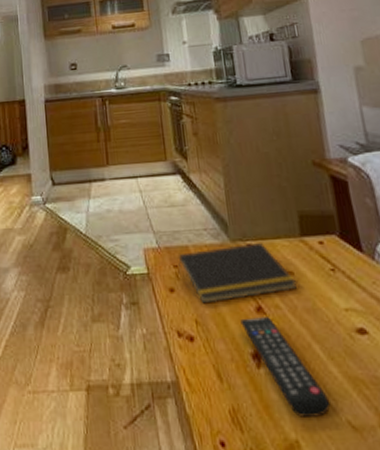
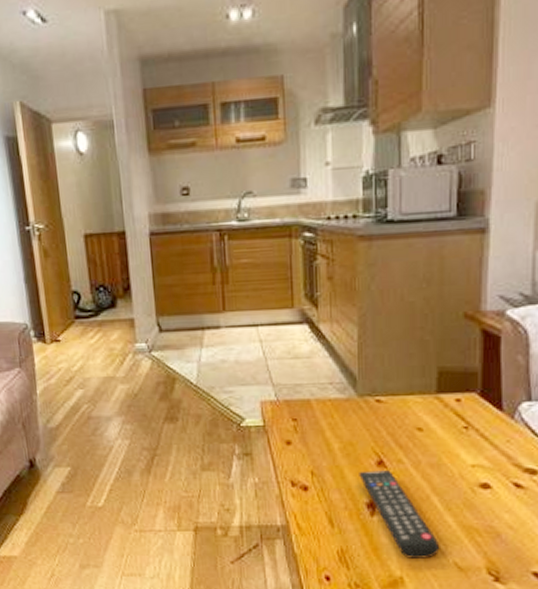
notepad: present [178,242,297,304] -> none [297,398,425,457]

